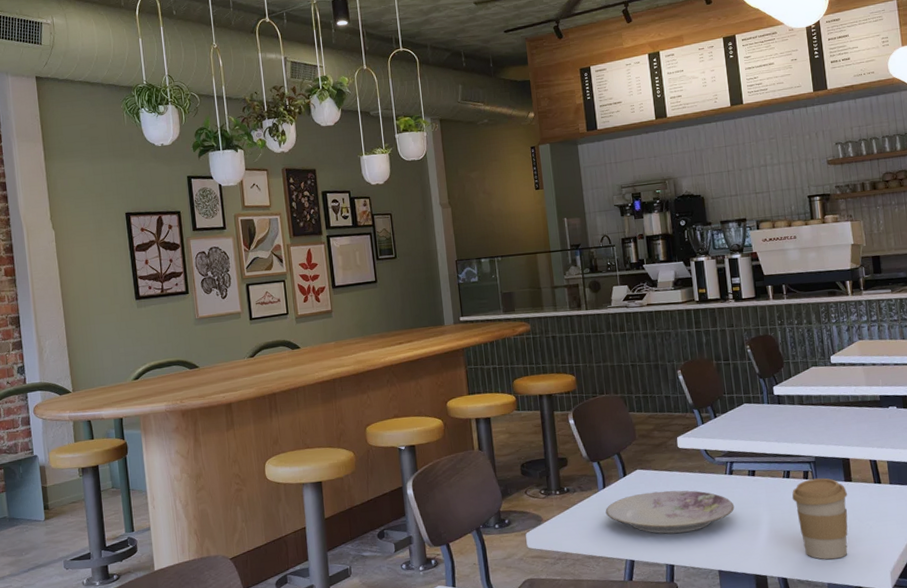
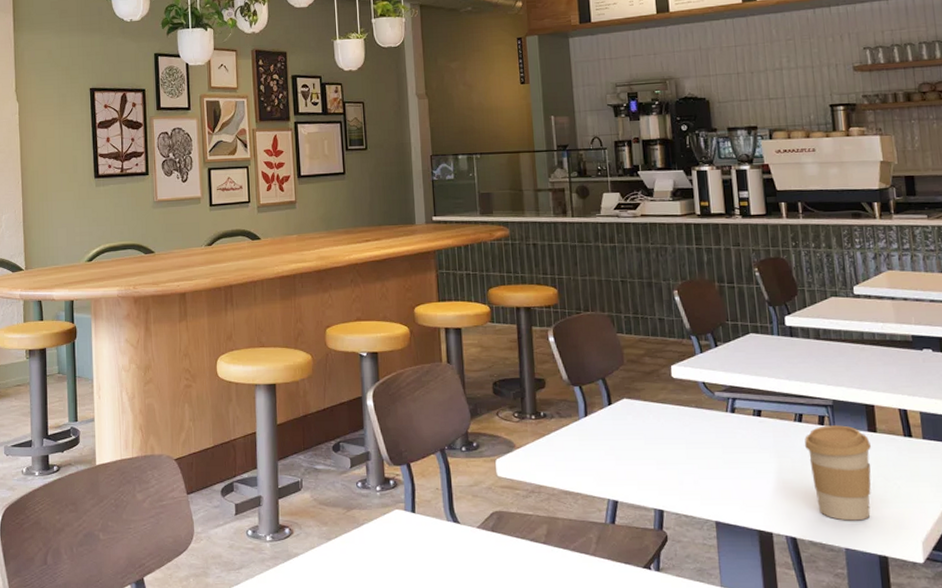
plate: present [605,490,735,534] -> none [586,425,736,475]

